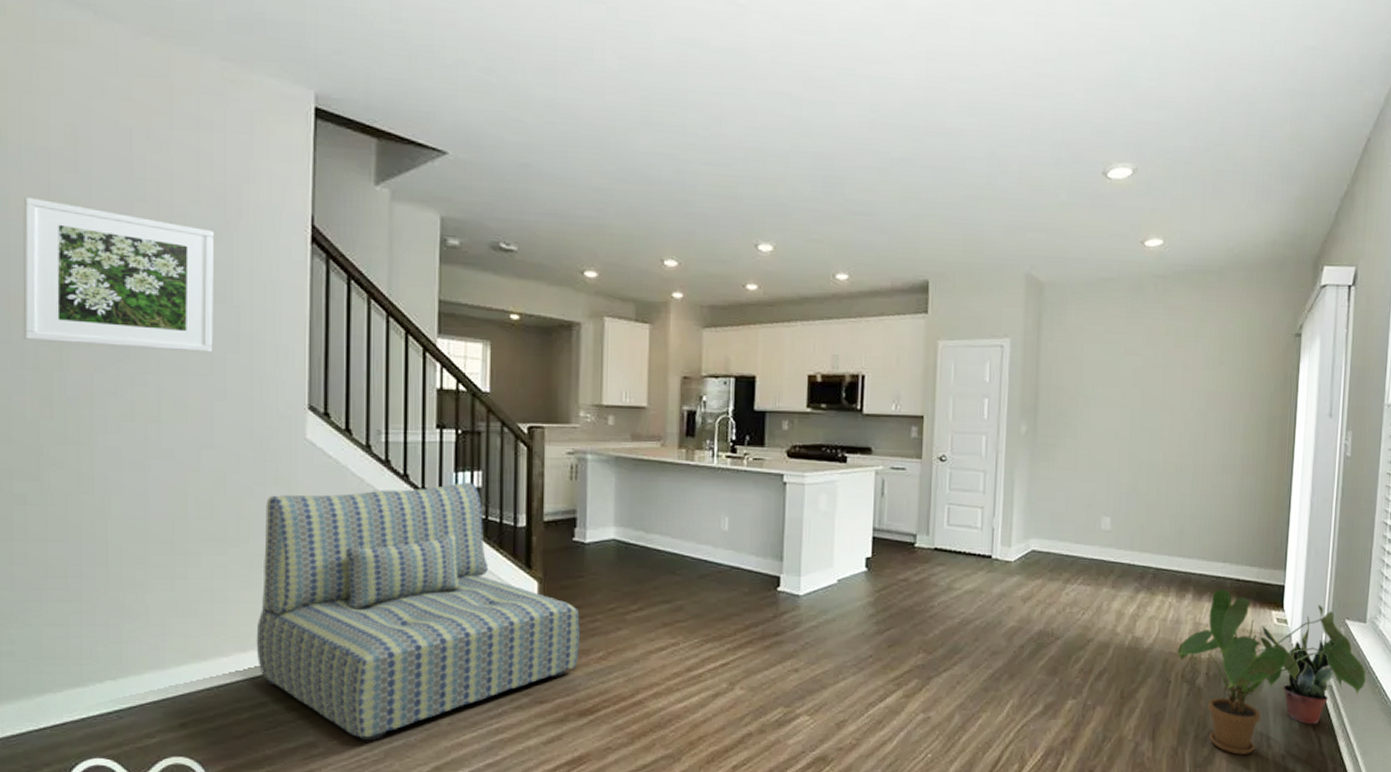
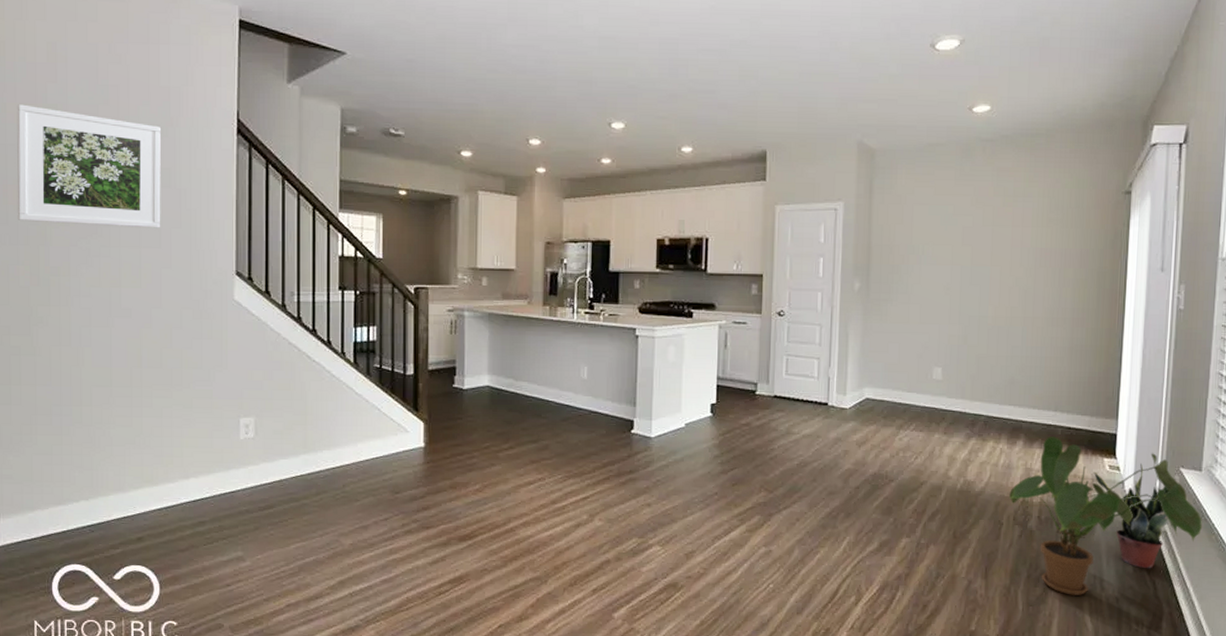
sofa: present [256,483,580,742] -> none [196,336,460,558]

